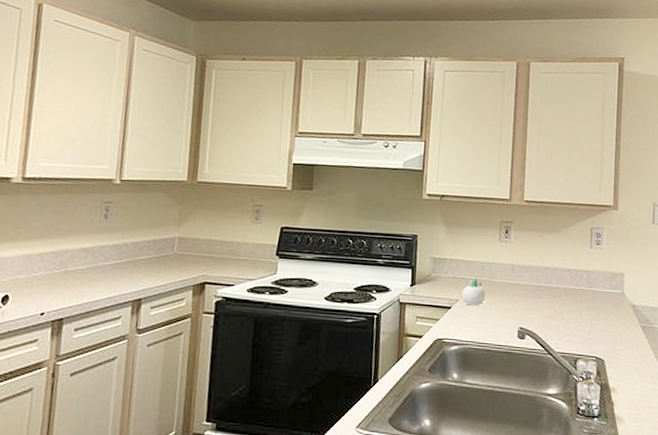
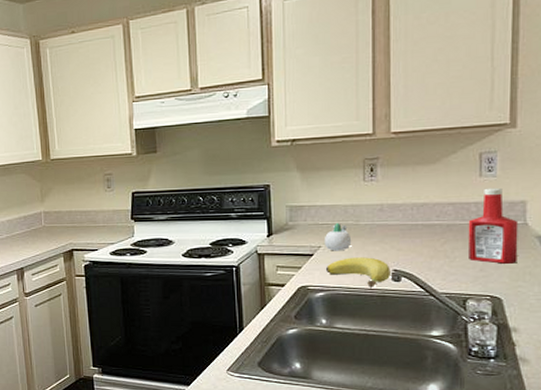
banana: none [460,313,517,344] -> present [325,257,390,288]
ketchup bottle: none [579,259,618,328] -> present [467,187,519,264]

